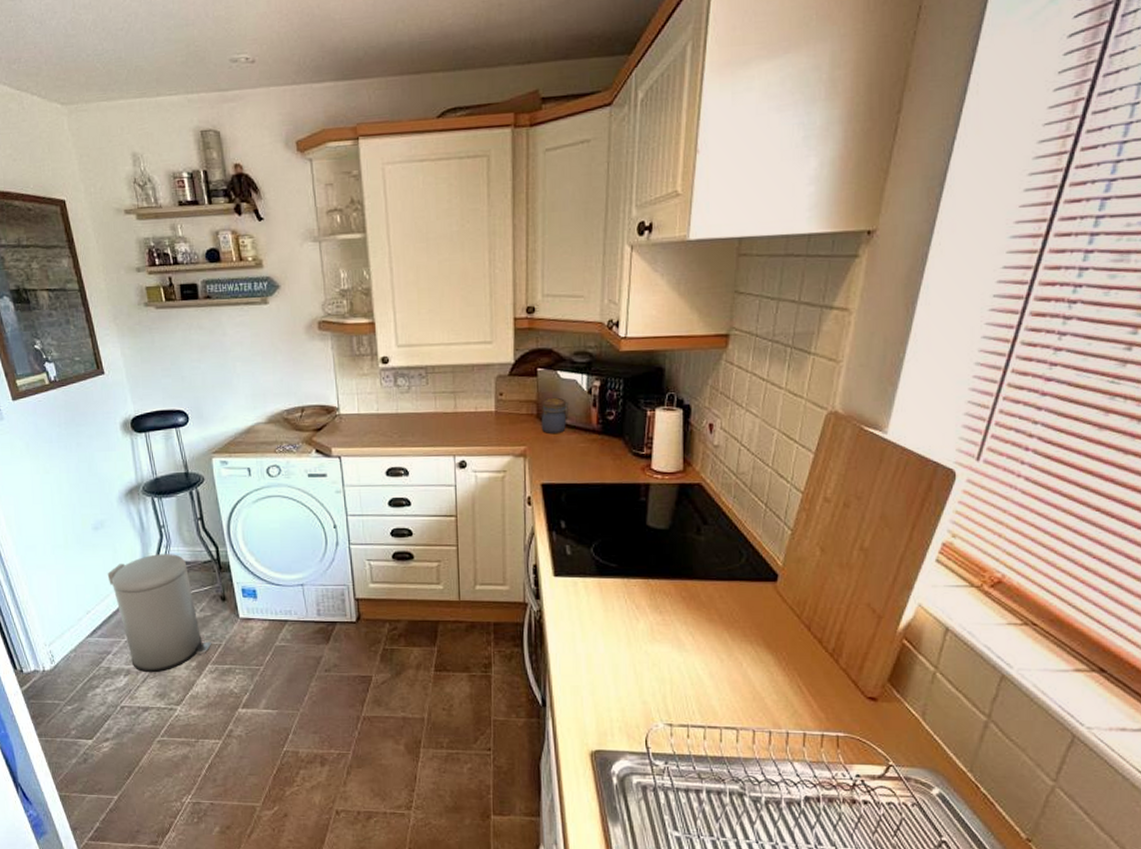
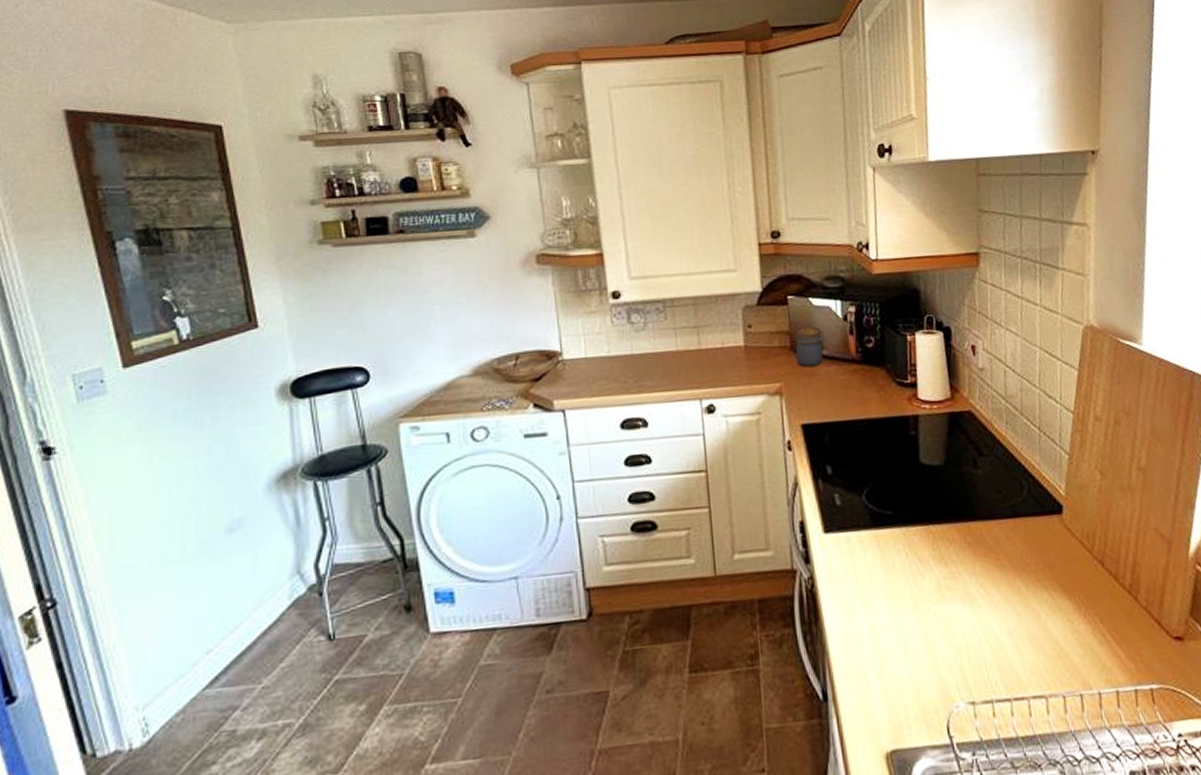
pedal bin: present [107,554,212,673] -> none [242,554,390,731]

